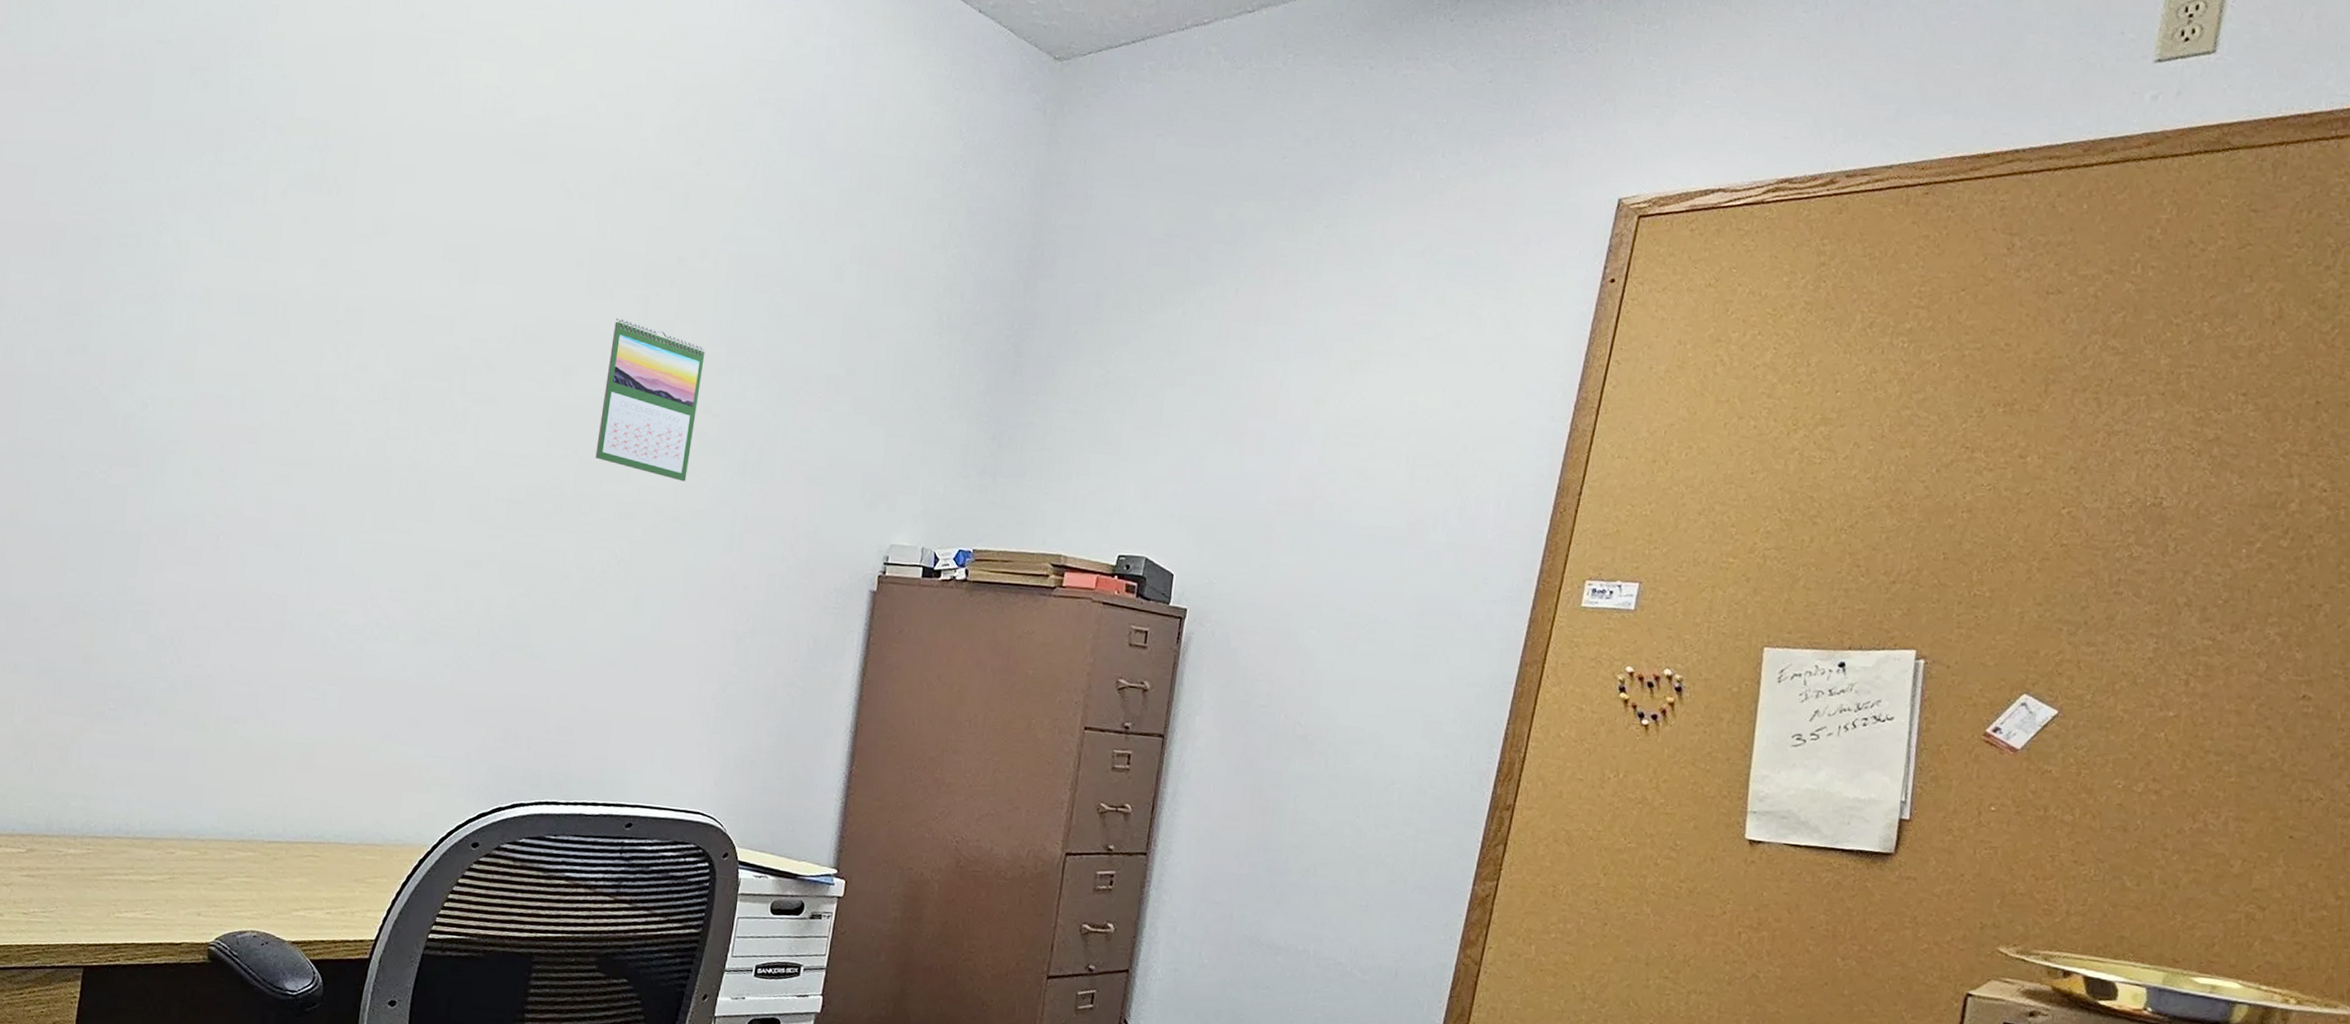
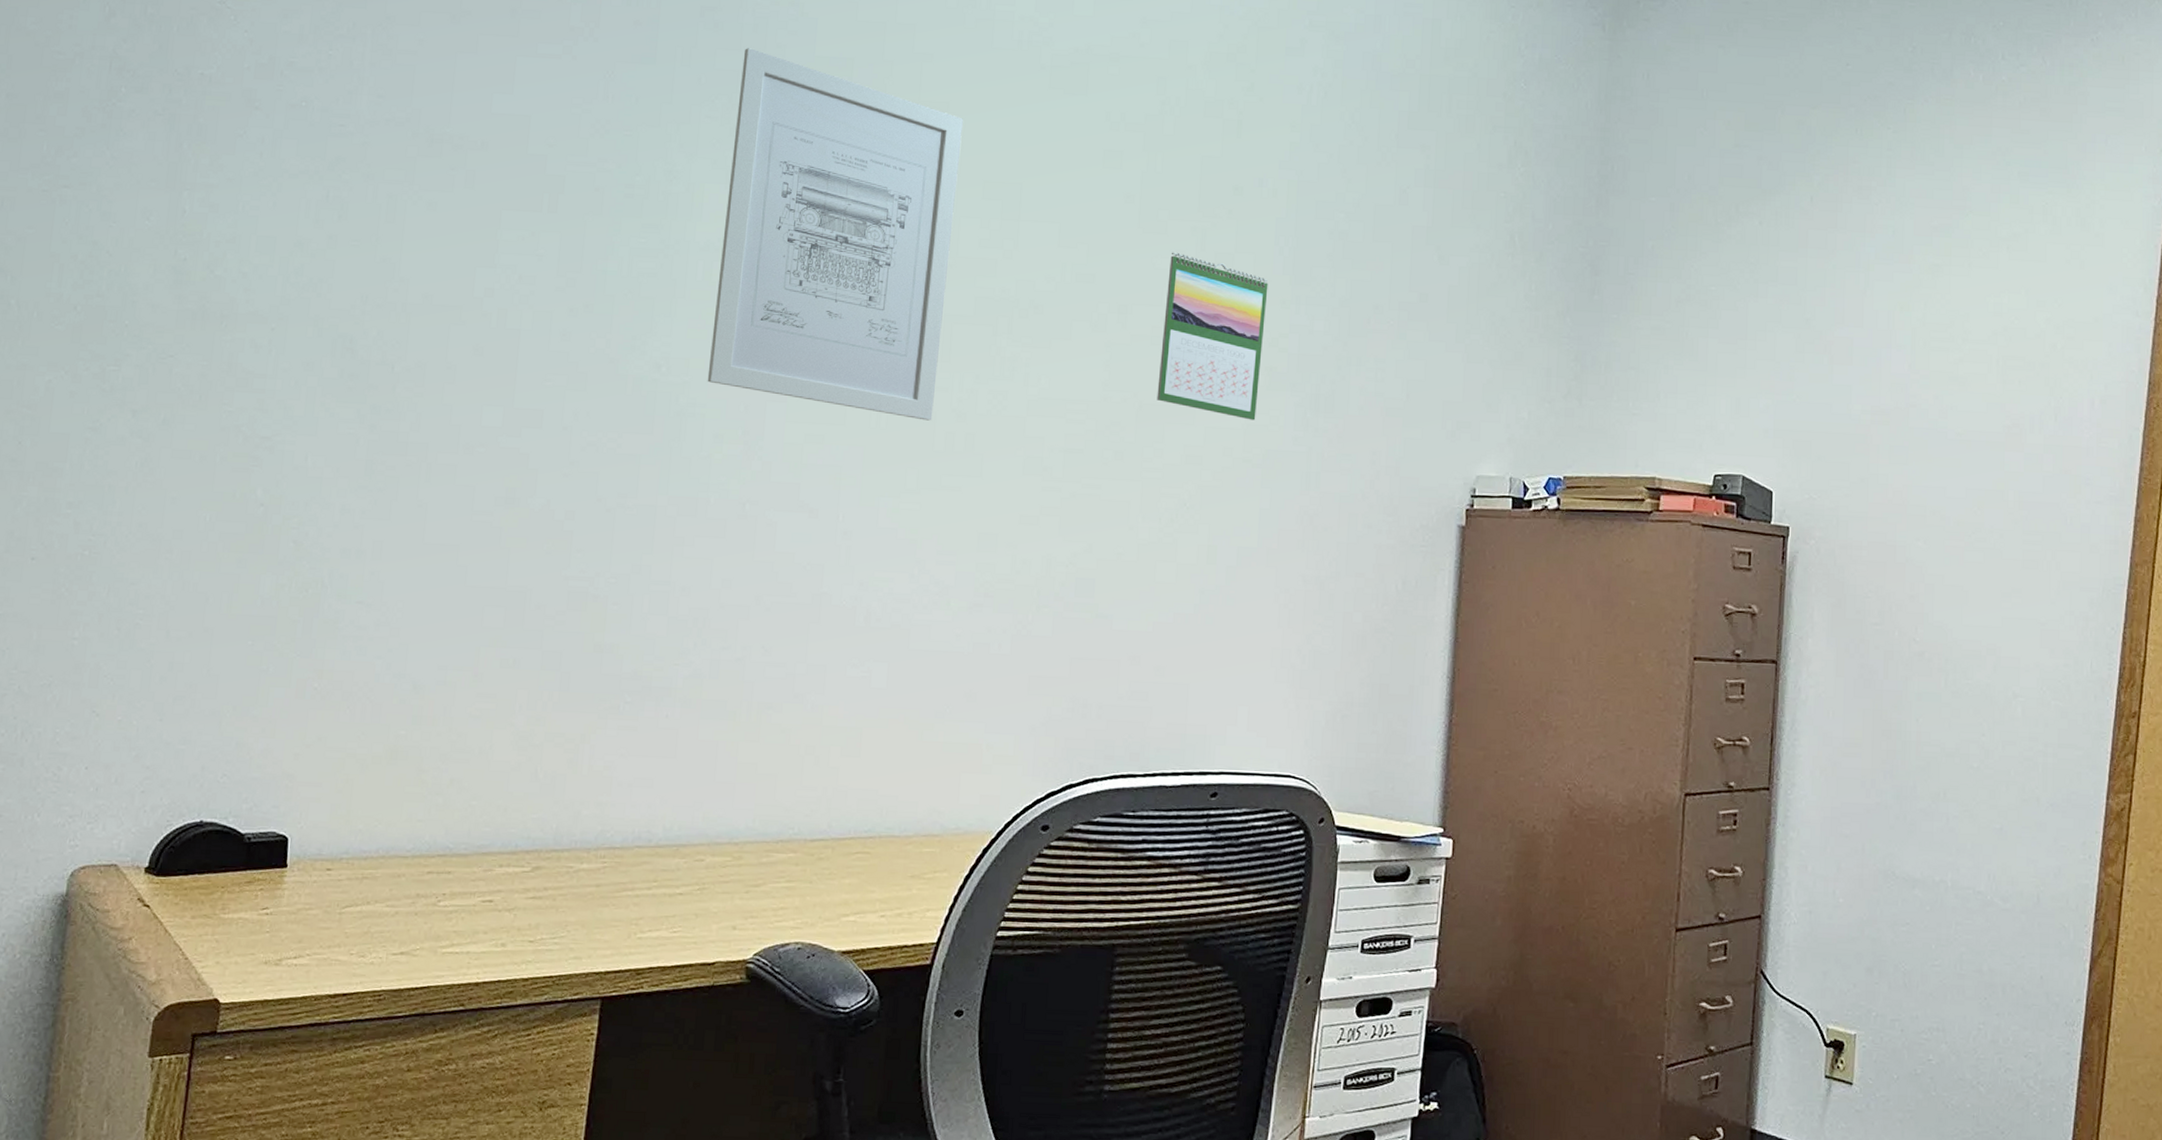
wall art: none [188,108,428,467] -> present [707,48,963,421]

